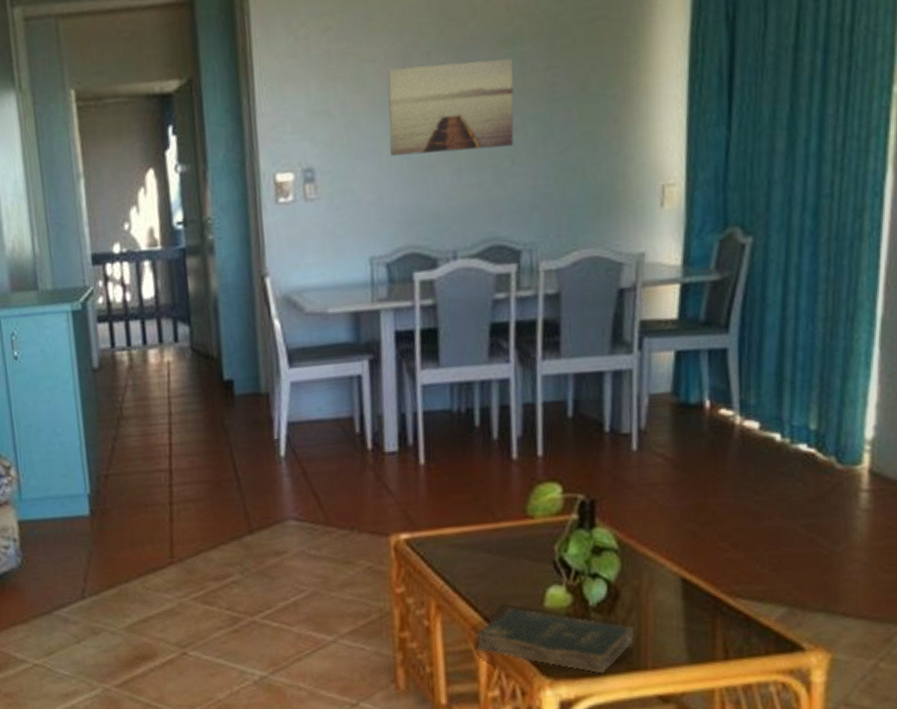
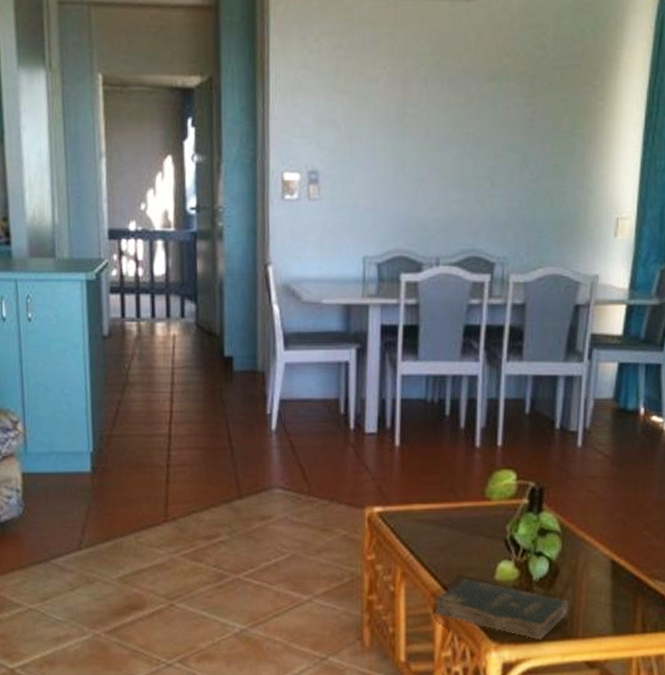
wall art: present [388,58,514,156] -> none [387,89,499,171]

